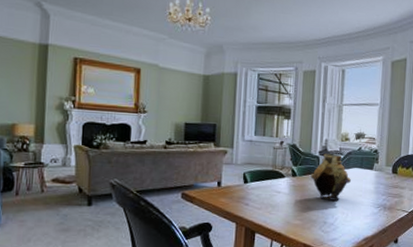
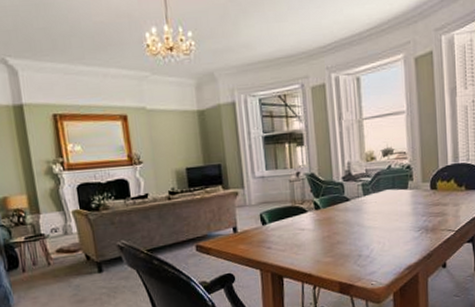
vase: present [310,153,351,202] -> none [336,177,383,231]

